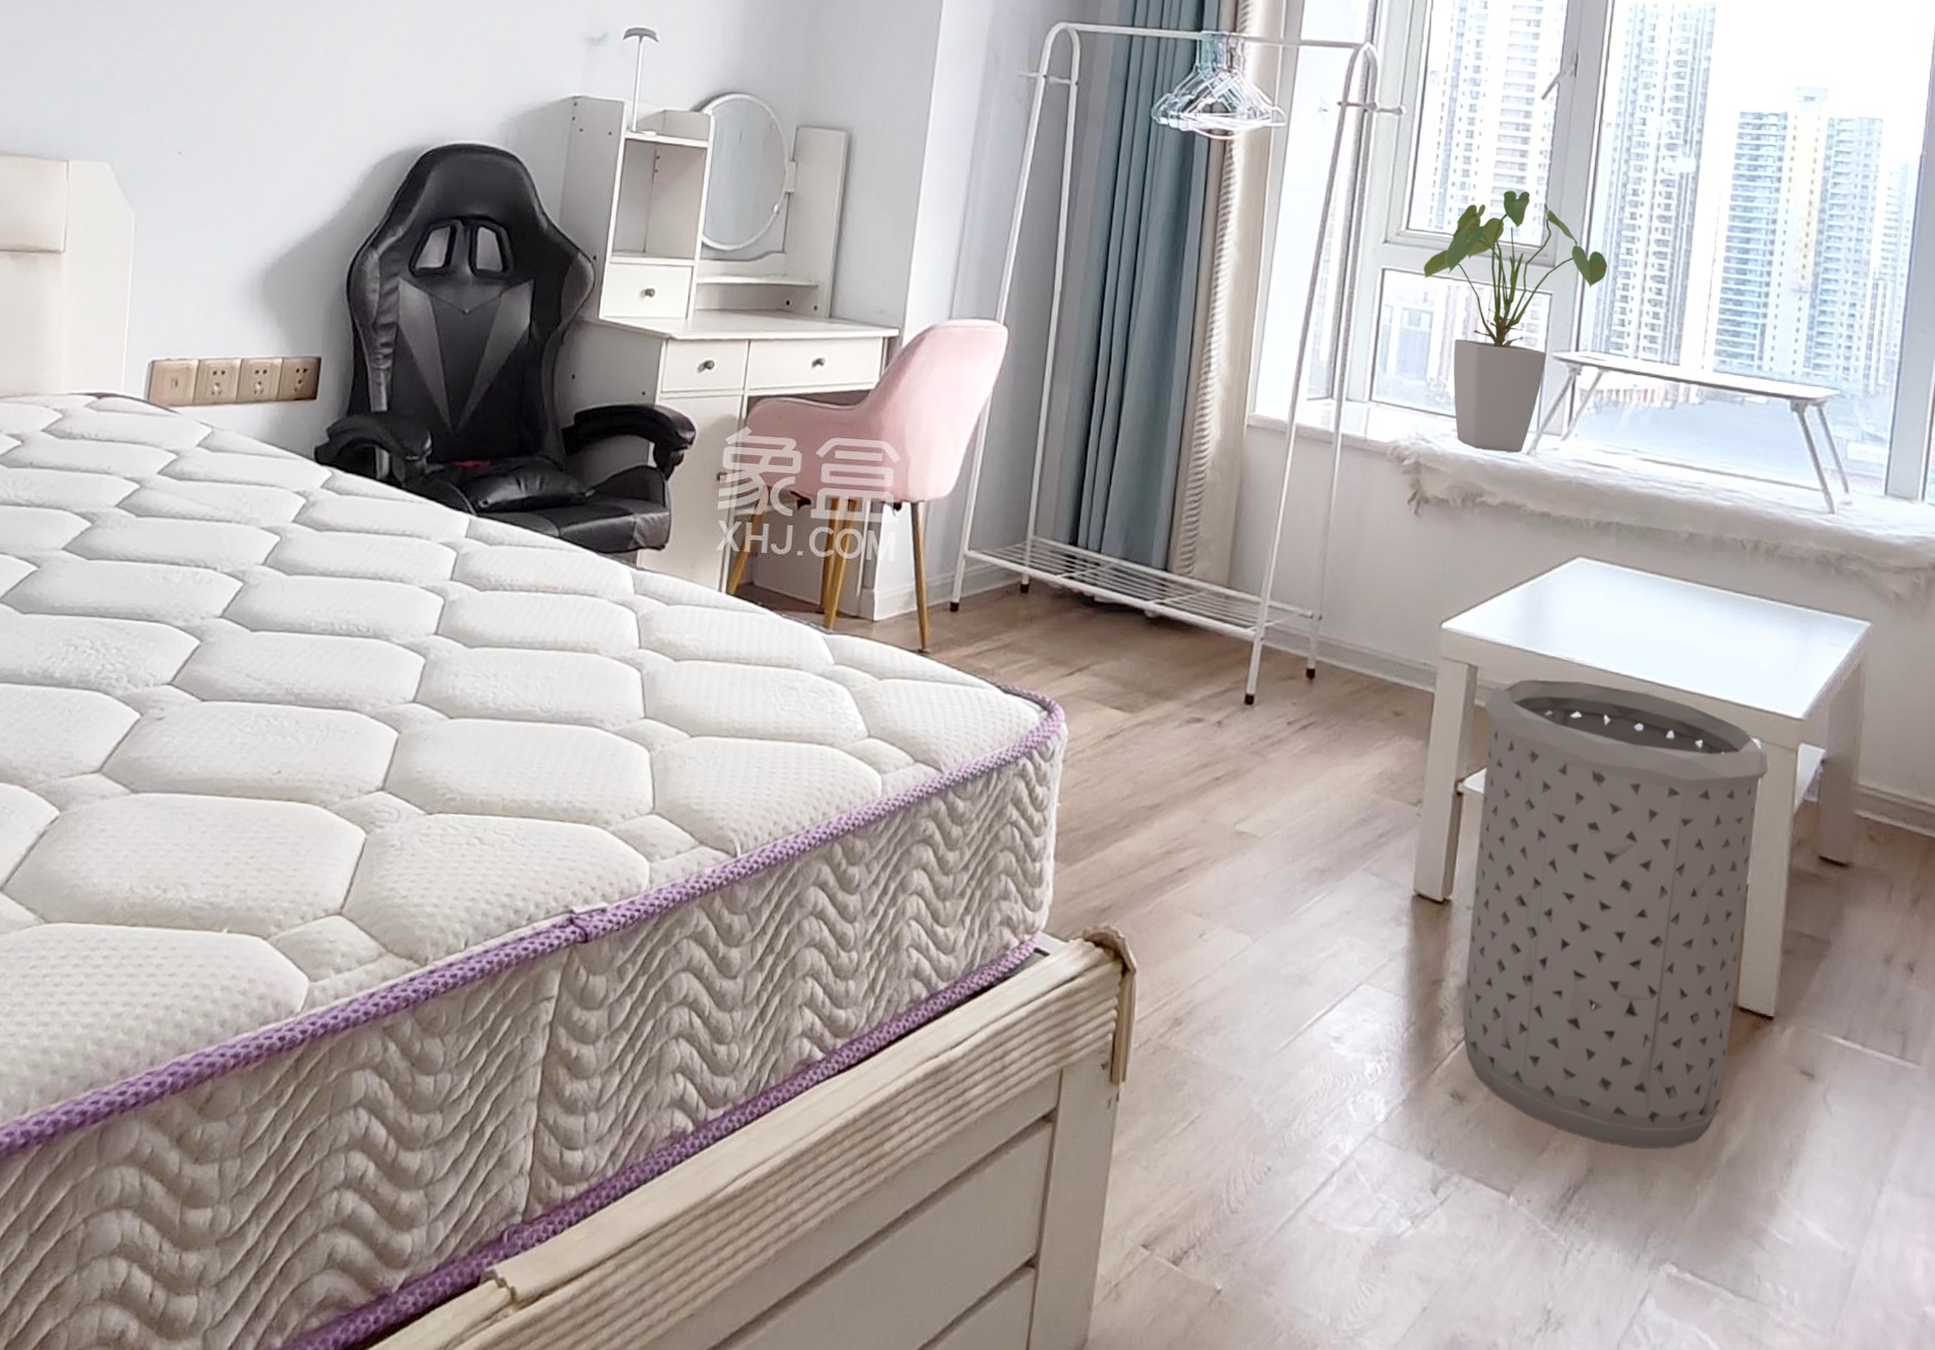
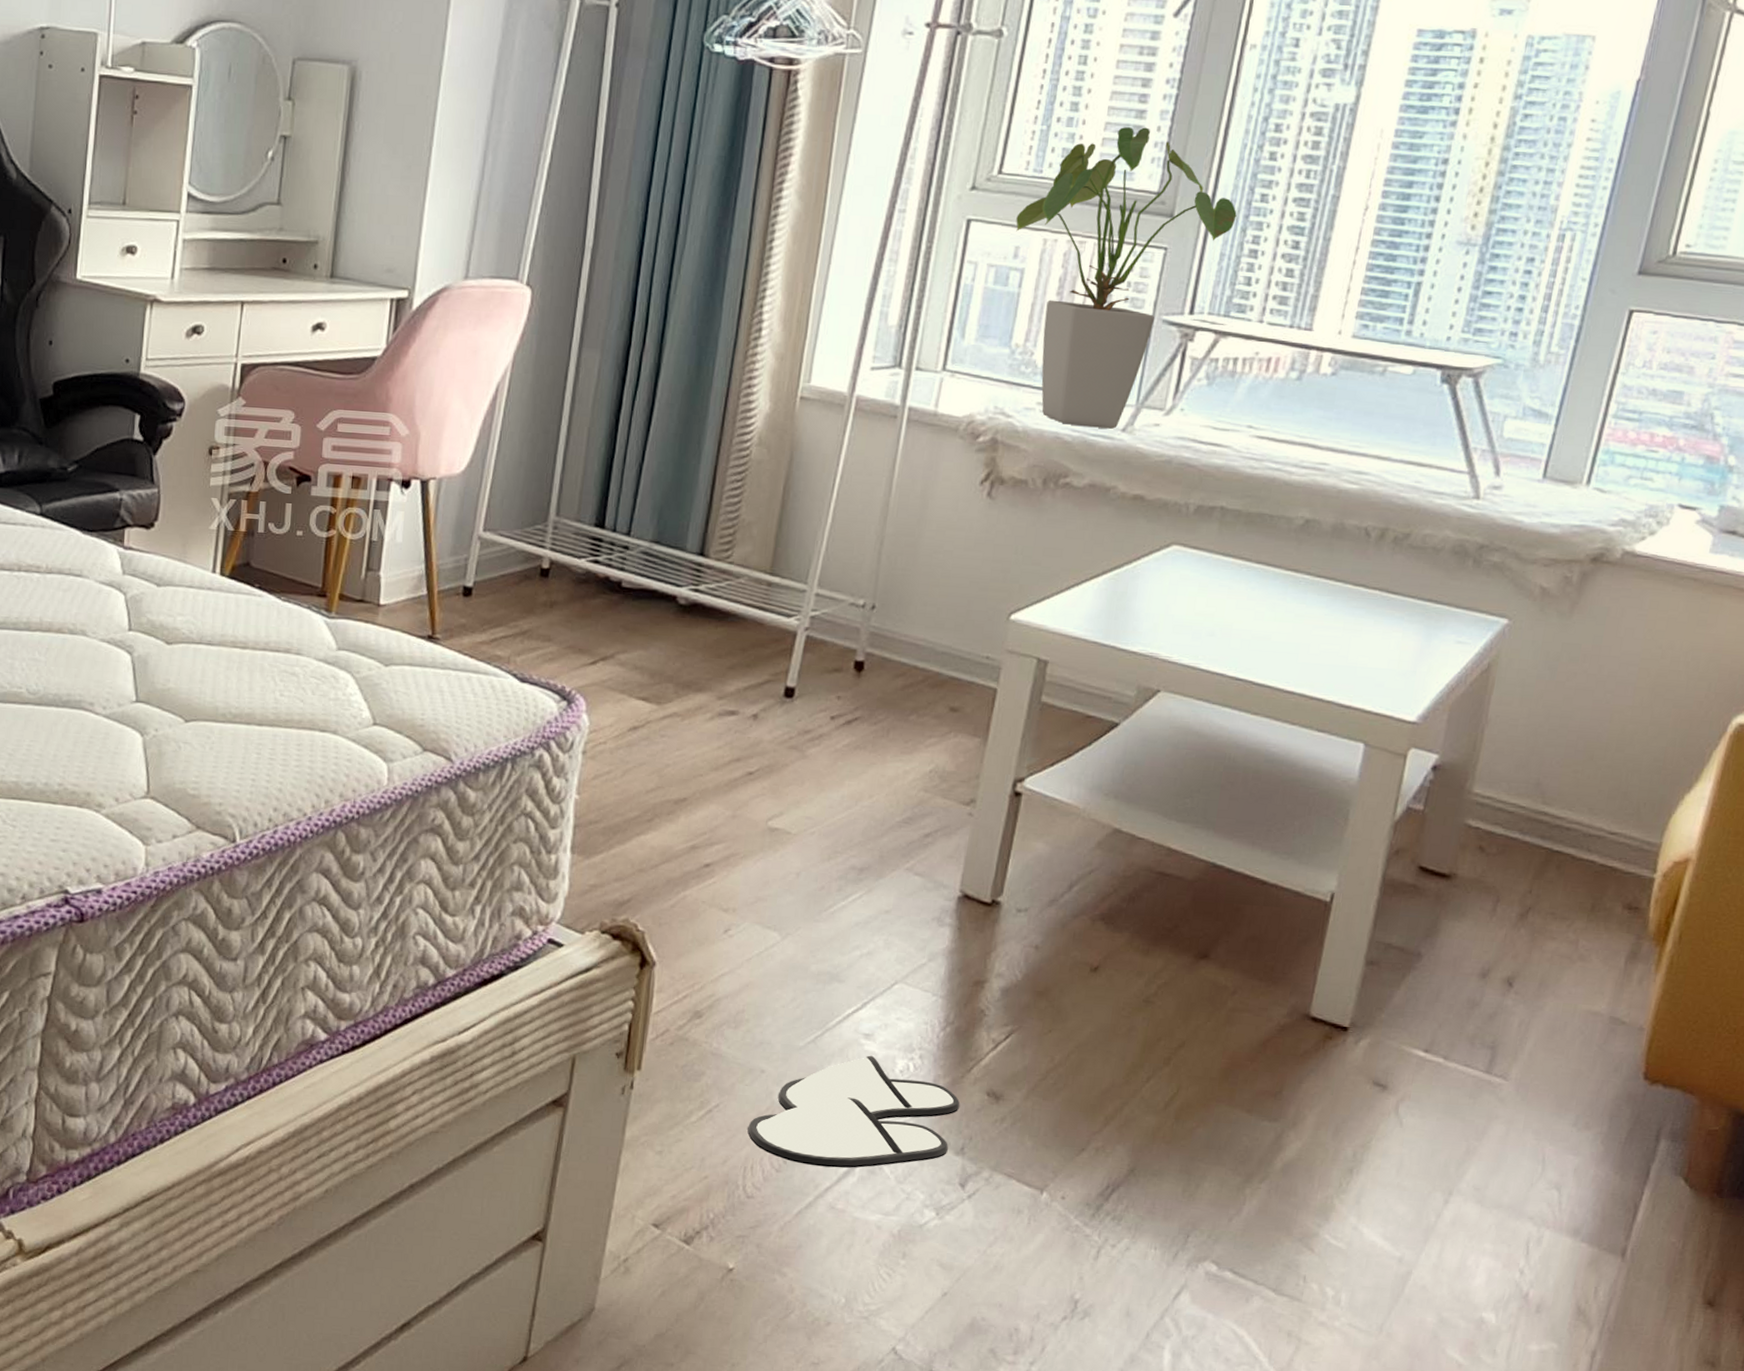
slippers: none [1229,1059,1427,1178] -> present [747,1055,960,1168]
laundry basket: present [1462,679,1769,1148] -> none [1004,675,1372,1152]

